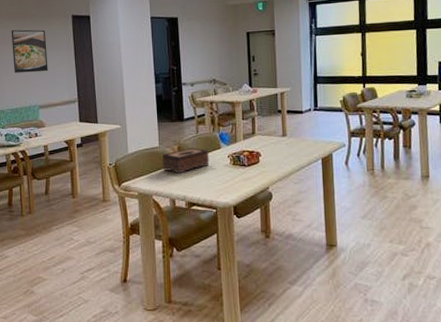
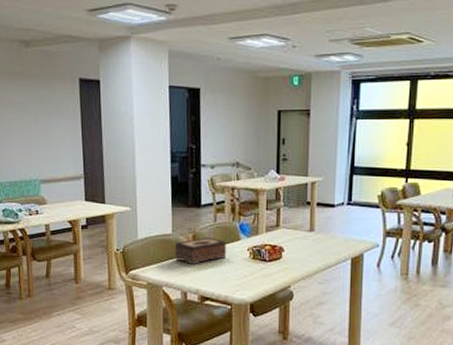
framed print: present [11,29,48,73] -> none [10,92,51,142]

